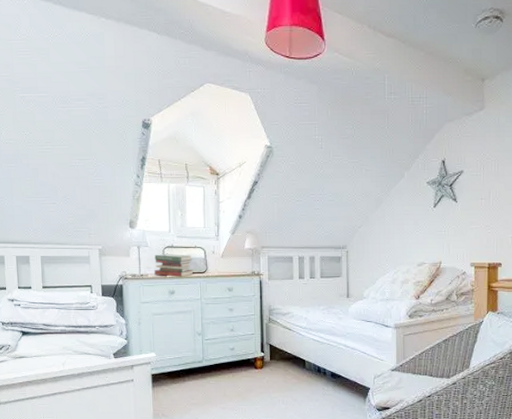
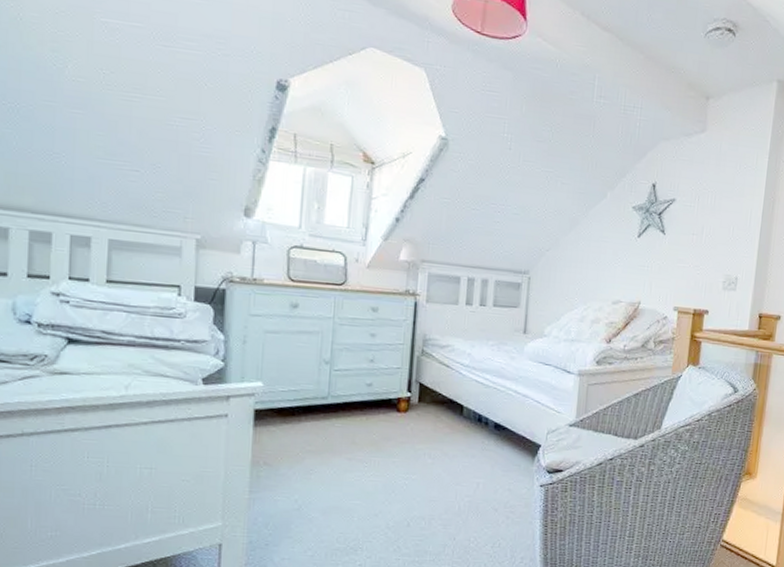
books: present [154,253,194,277] -> none [272,254,328,288]

